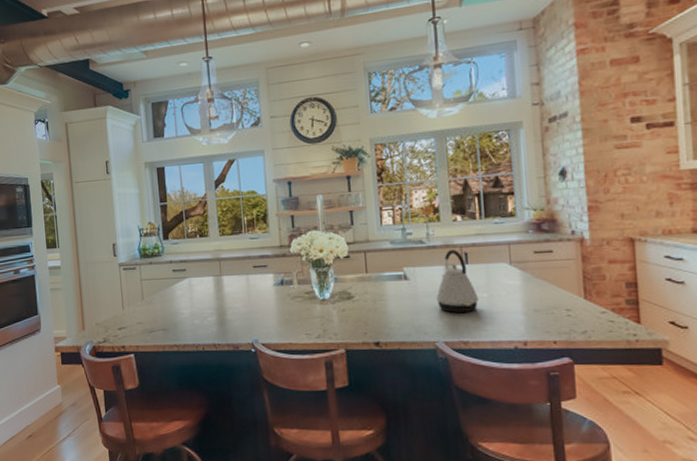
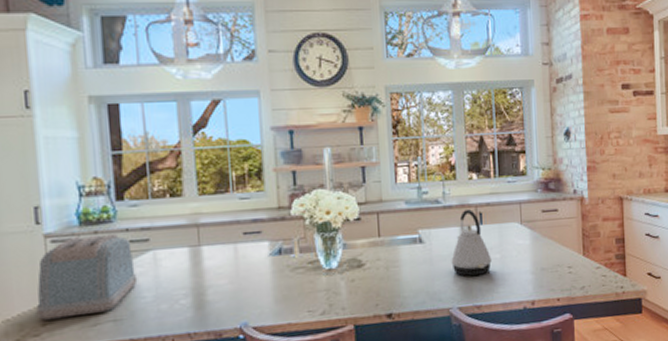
toaster: none [115,264,179,326] -> present [36,233,138,320]

